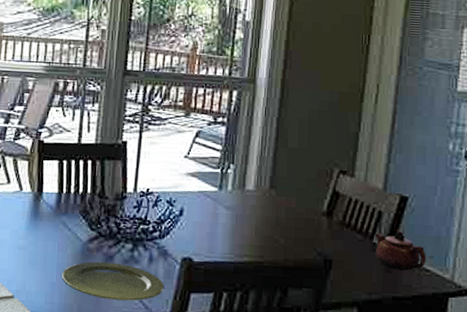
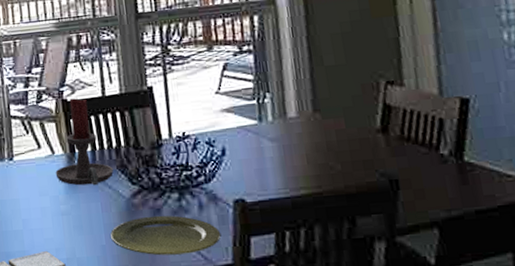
candle holder: none [20,141,75,226] -> present [55,98,113,186]
teapot: present [375,230,426,271] -> none [440,136,505,180]

